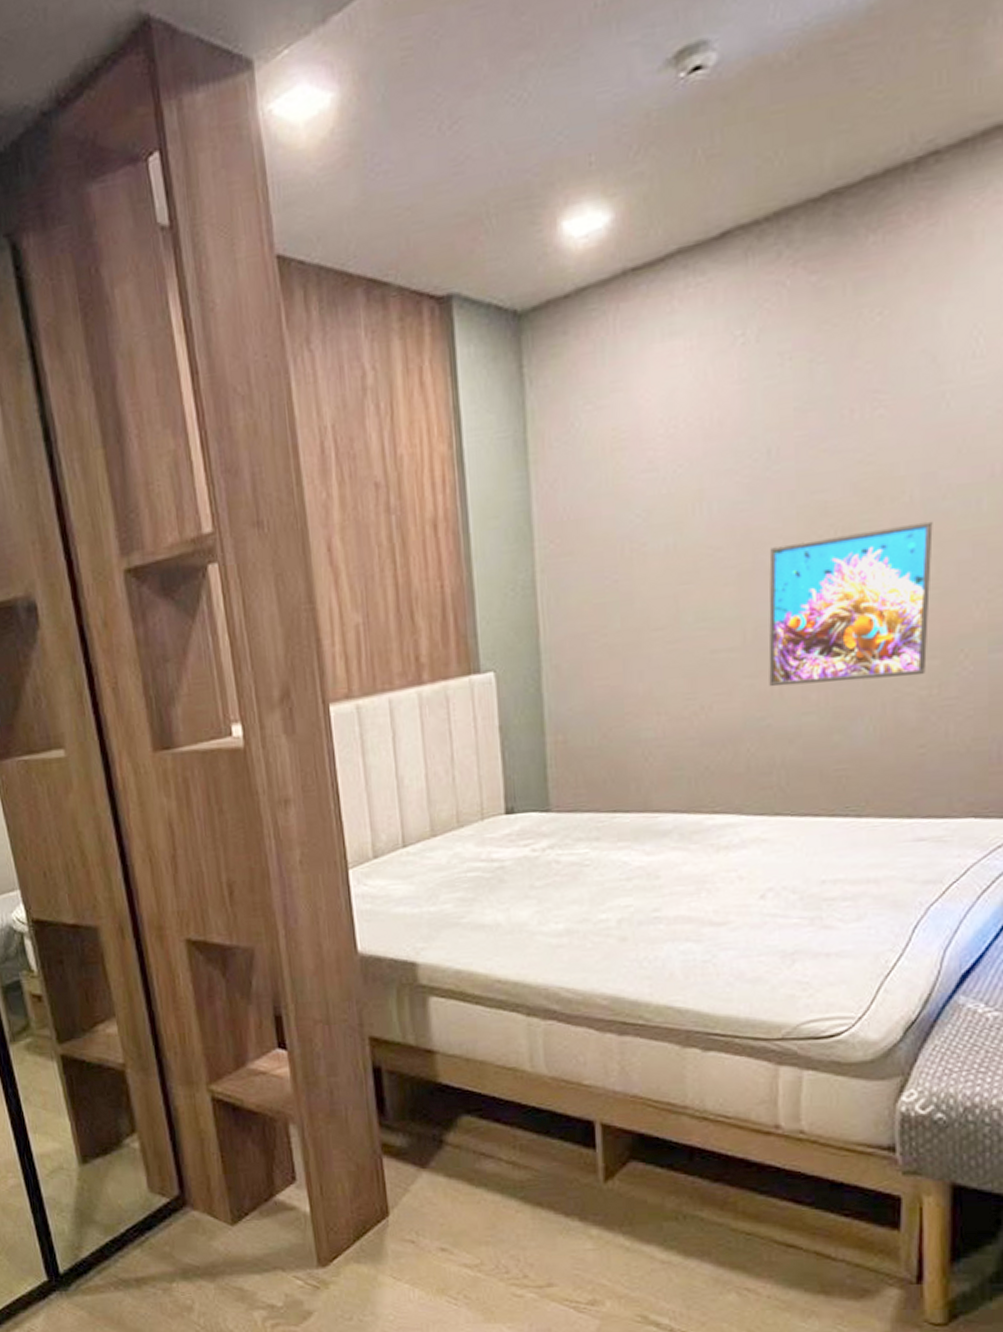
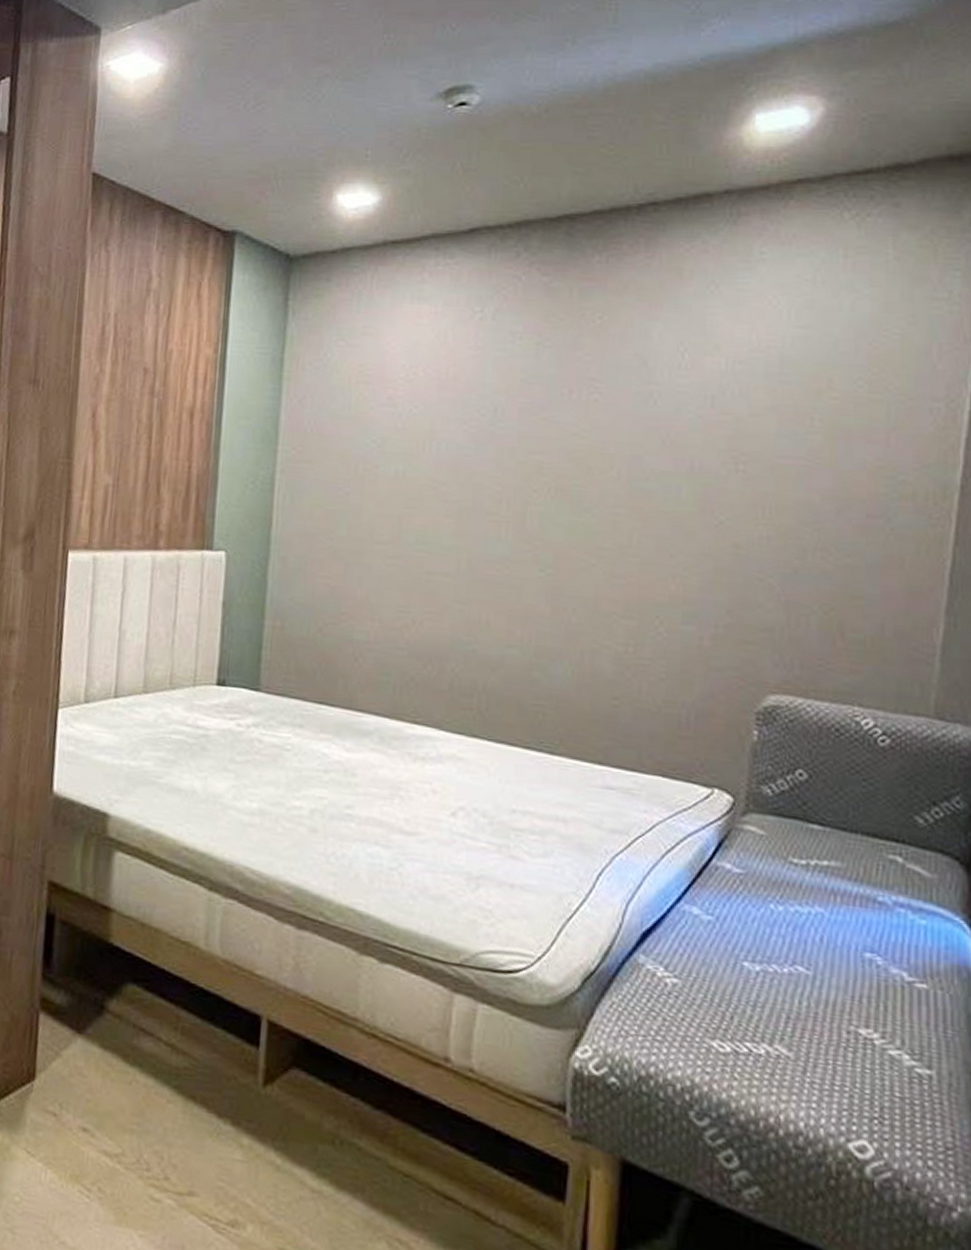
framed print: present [768,521,933,687] -> none [478,492,637,632]

